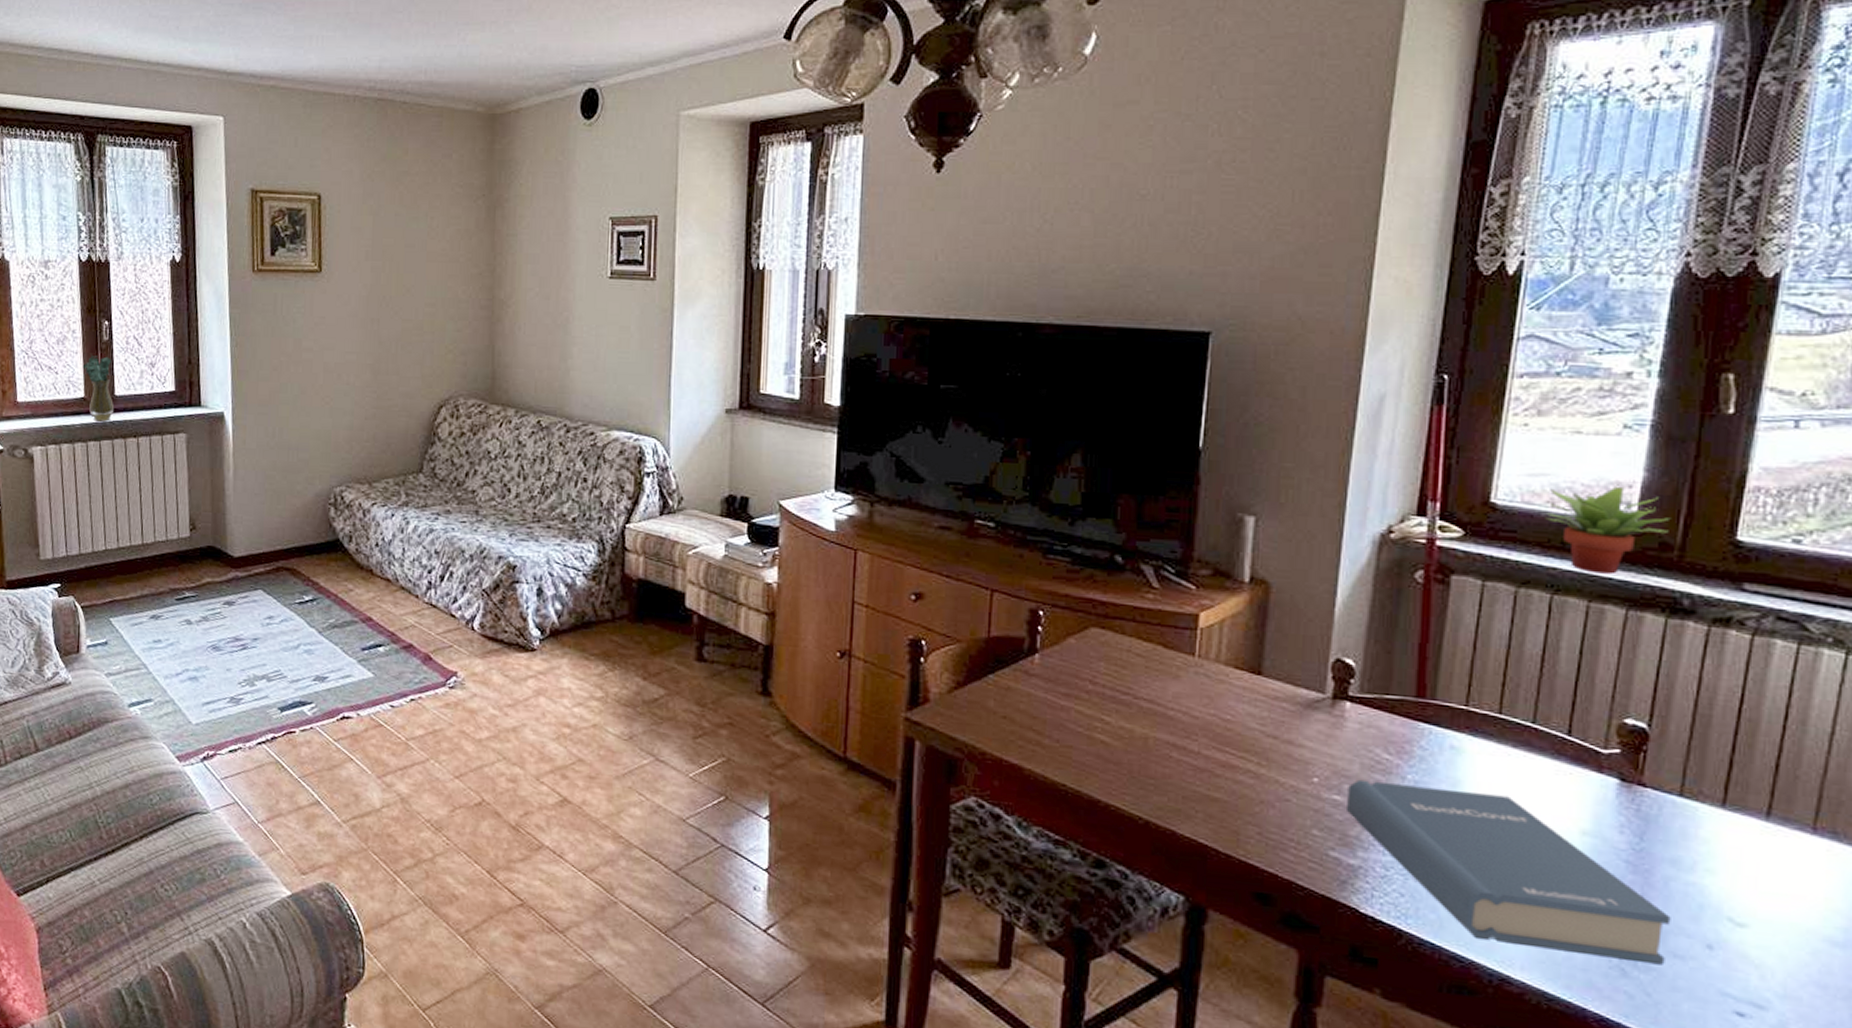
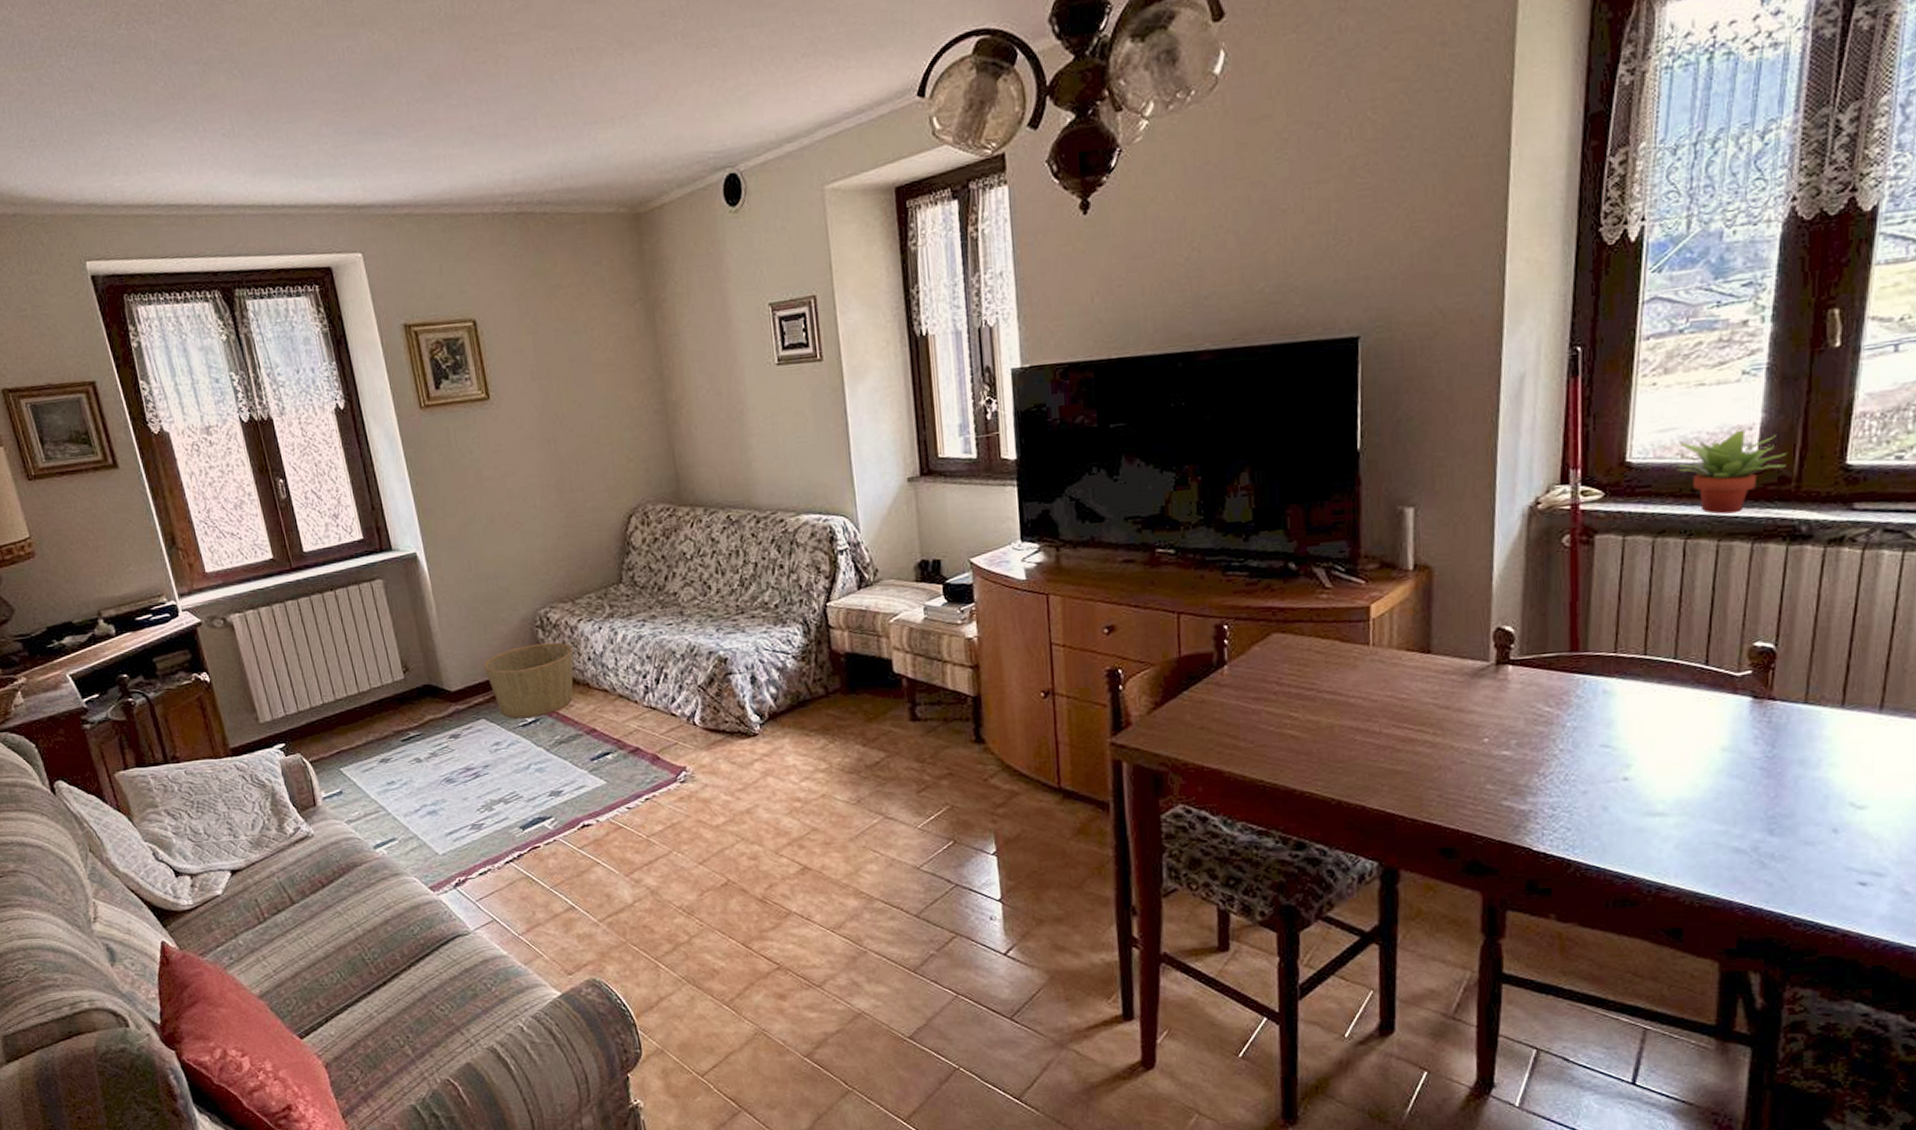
vase: present [84,353,113,422] -> none [266,513,305,580]
basket: none [270,521,362,597] -> present [483,642,573,719]
hardback book: present [1347,779,1671,965] -> none [1515,727,1801,857]

